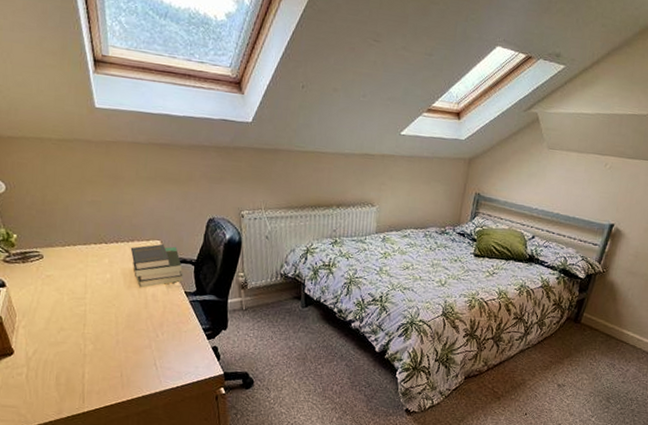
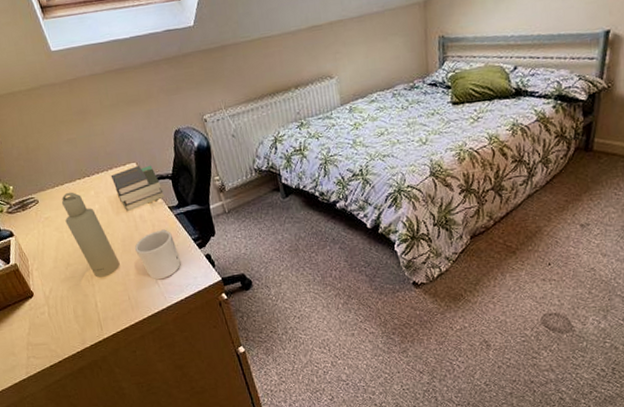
bottle: none [69,254,120,349] -> present [61,192,120,278]
mug: none [139,313,186,363] -> present [134,229,181,280]

